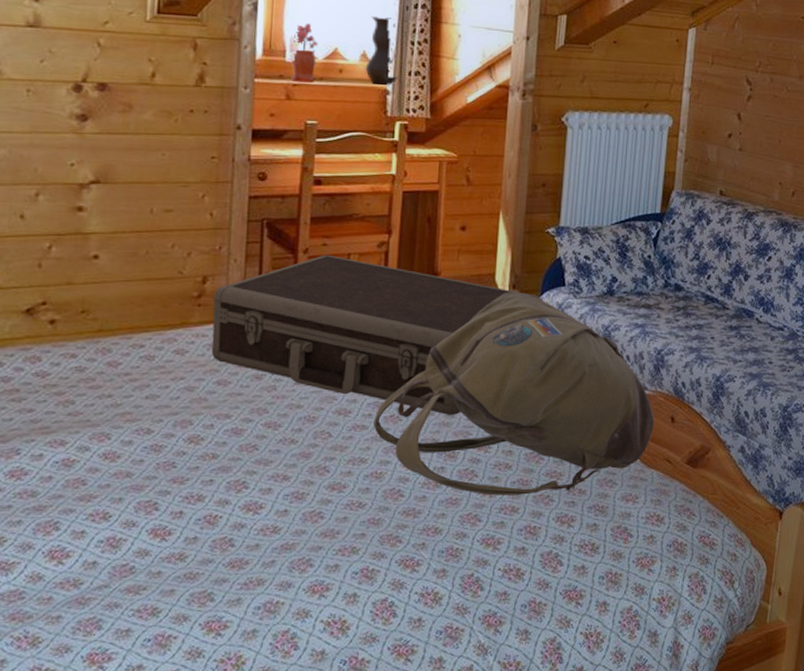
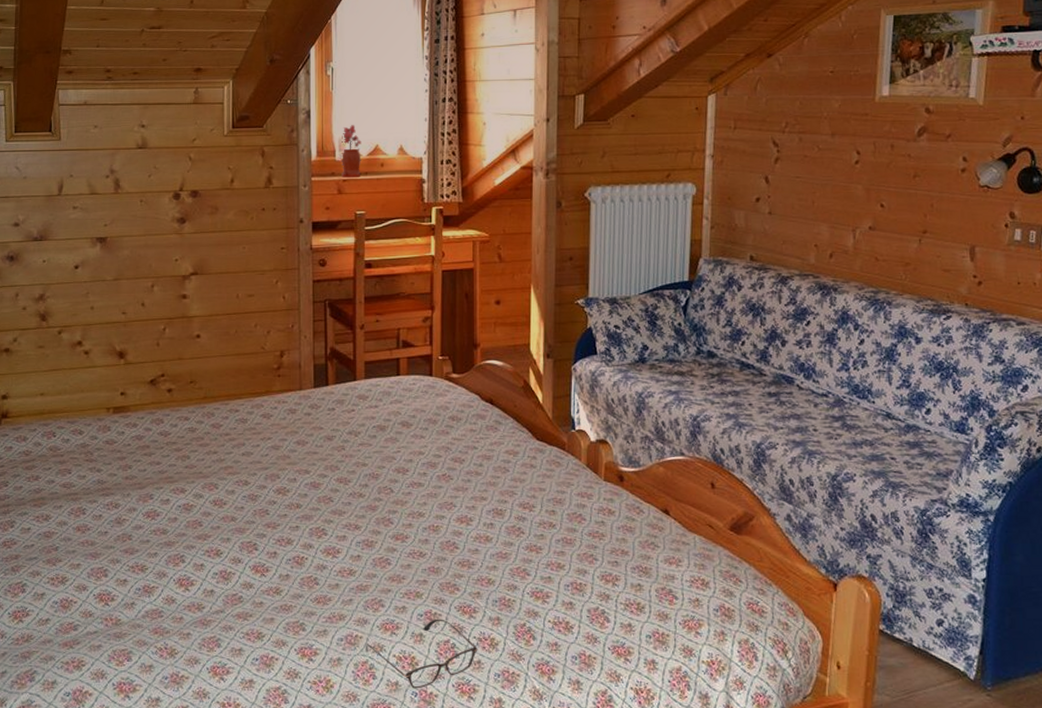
suitcase: present [211,254,542,415] -> none [290,330,576,476]
eyeglasses: none [286,575,420,656] -> present [365,618,478,689]
vase: present [365,16,400,85] -> none [403,113,434,174]
backpack: present [373,292,655,496] -> none [428,361,695,553]

